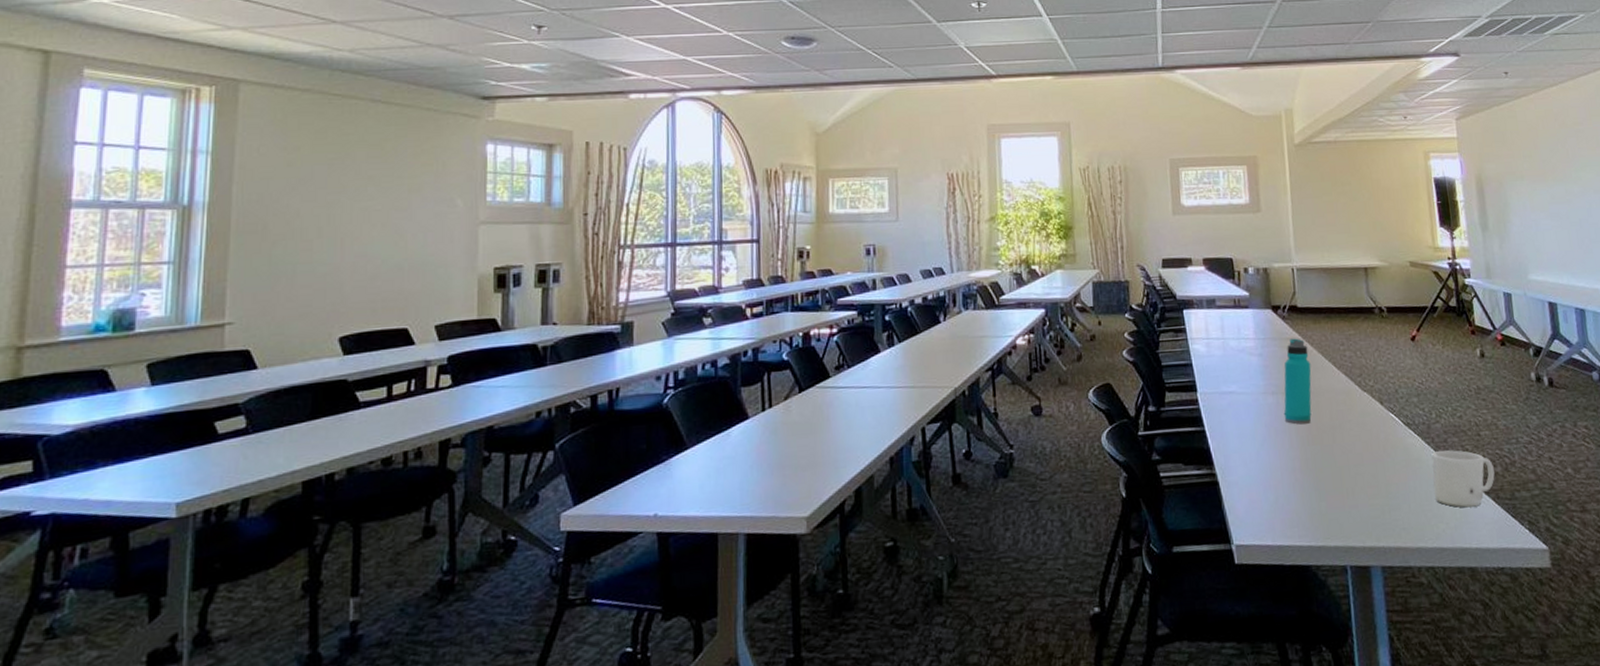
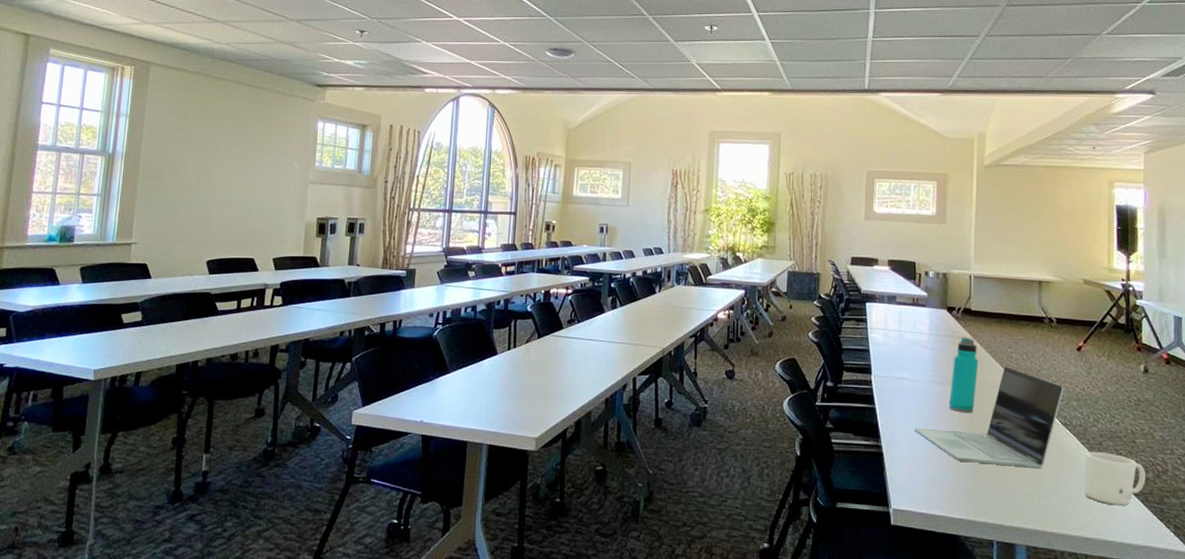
laptop: none [1250,366,1403,480] -> present [914,366,1064,468]

